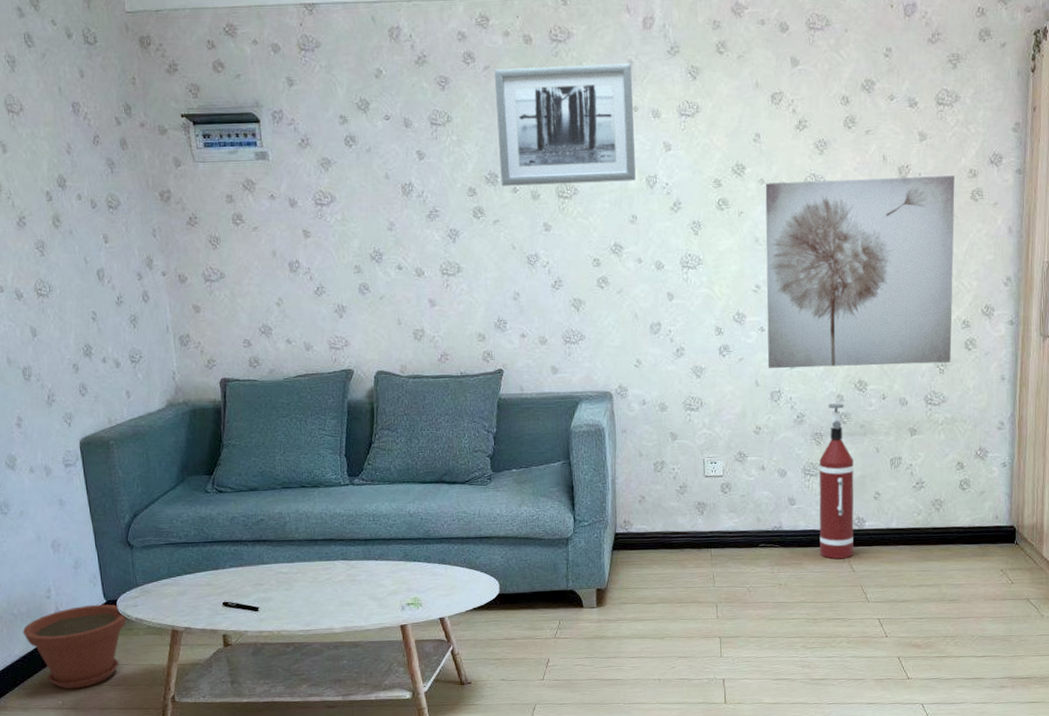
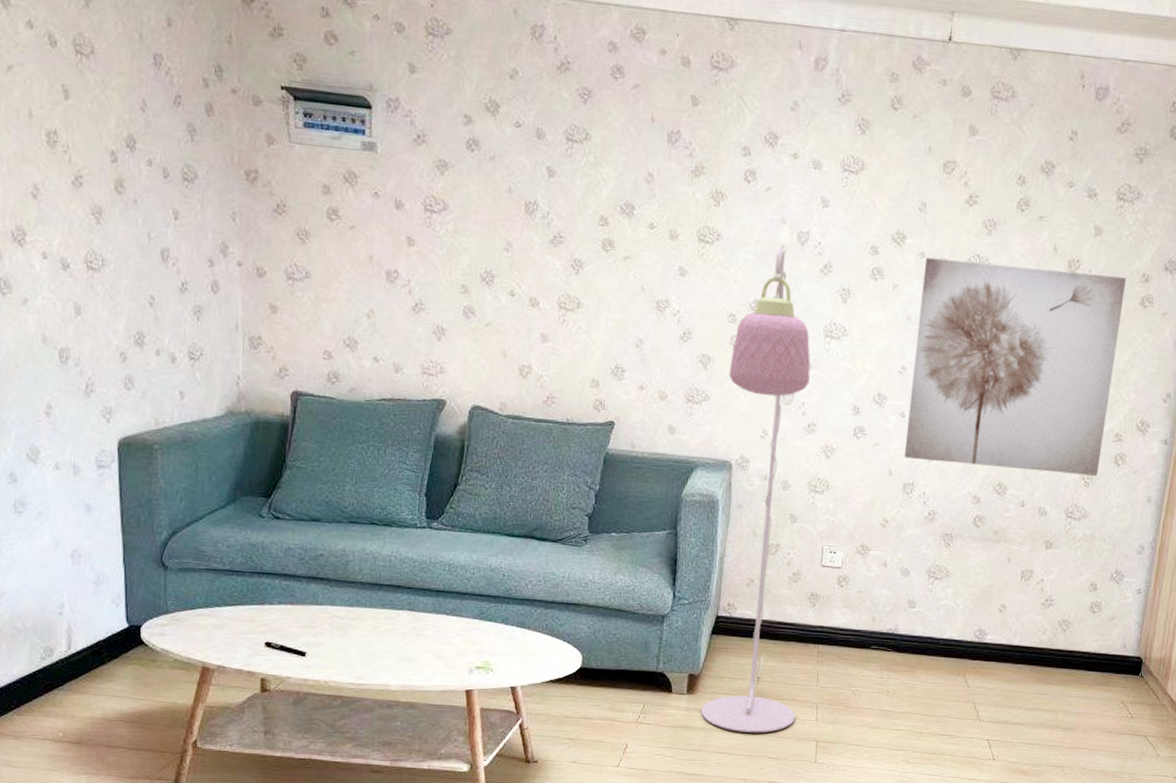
plant pot: present [22,604,128,689] -> none [25,627,152,721]
wall art: present [493,63,636,186] -> none [637,89,797,235]
floor lamp: none [599,190,698,637] -> present [700,244,811,733]
fire extinguisher: present [819,403,854,560] -> none [934,504,983,672]

